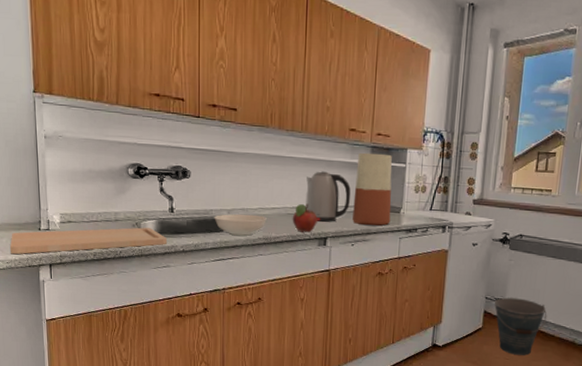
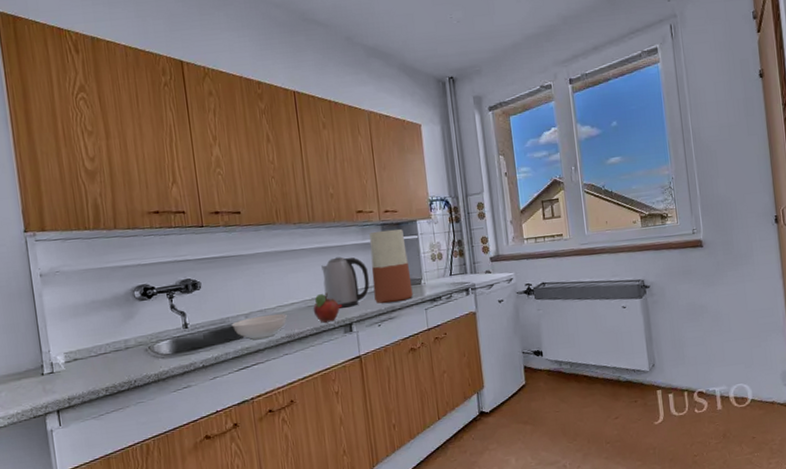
cutting board: present [10,227,167,255] -> none [10,349,184,408]
bucket: present [494,297,547,355] -> none [533,346,587,406]

